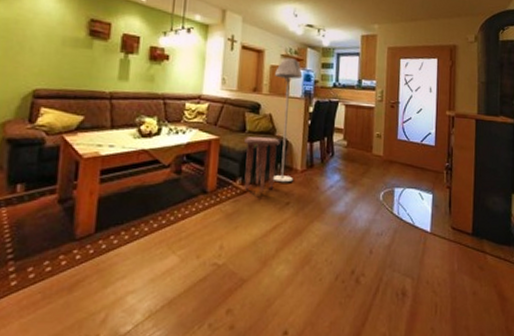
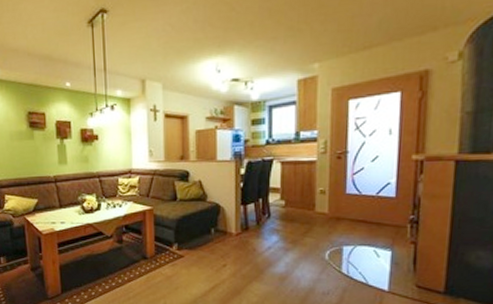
side table: present [244,137,280,194] -> none [177,204,212,257]
floor lamp: present [273,58,303,183] -> none [201,119,231,246]

